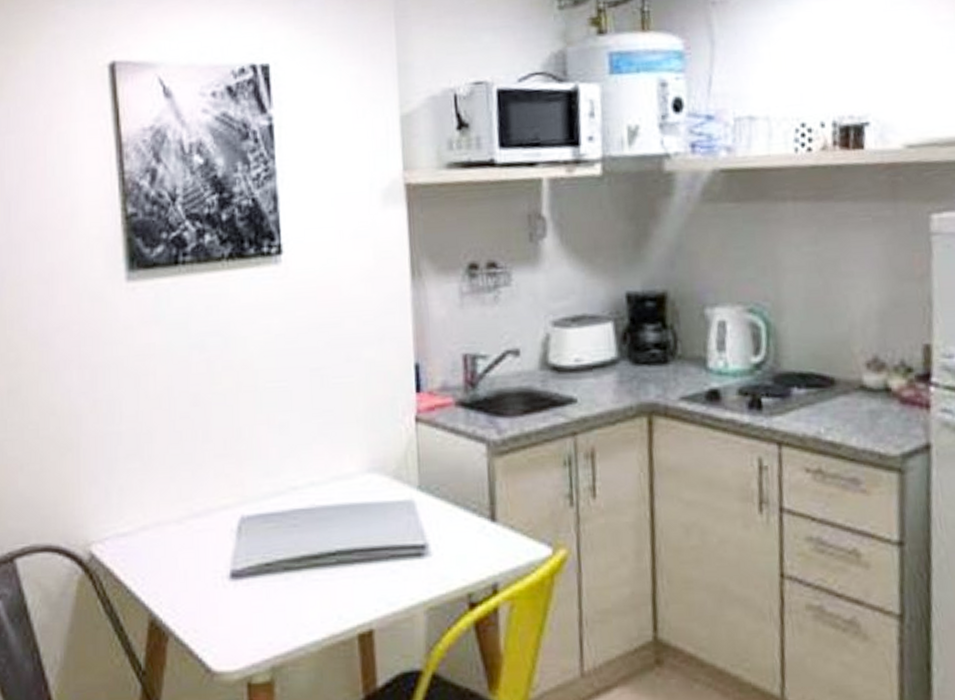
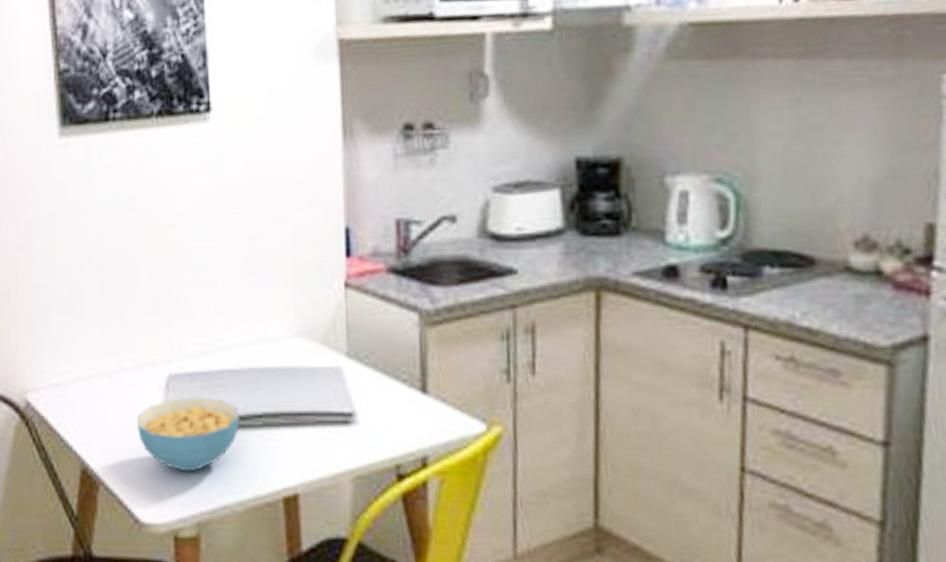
cereal bowl: none [207,538,315,616] -> present [136,396,241,472]

